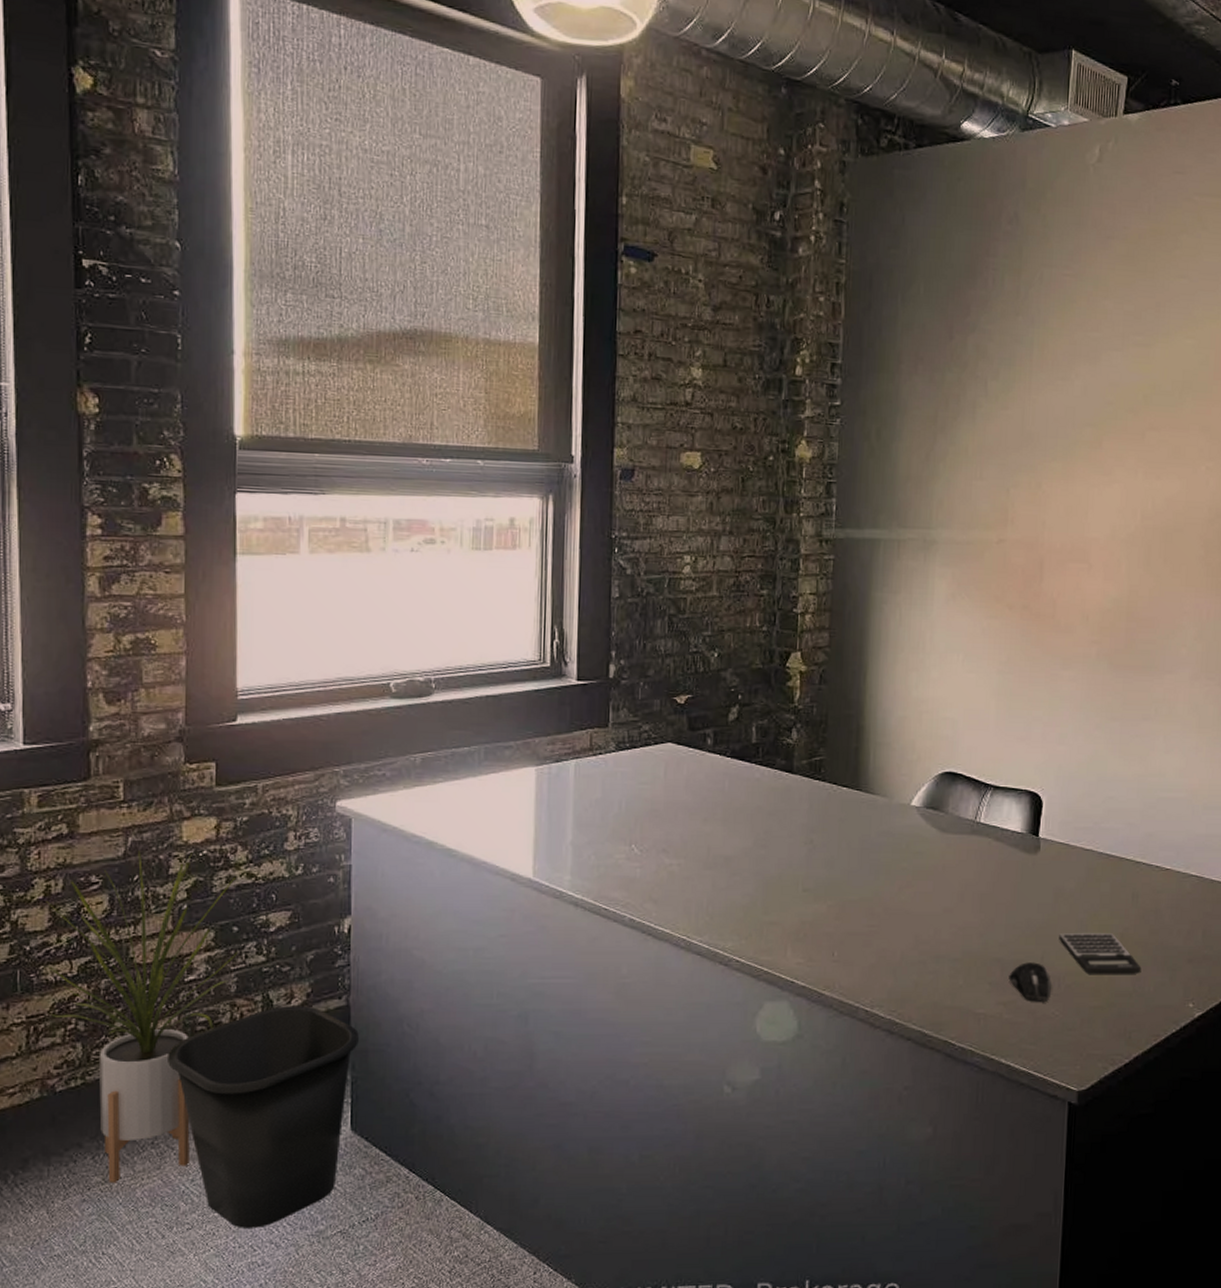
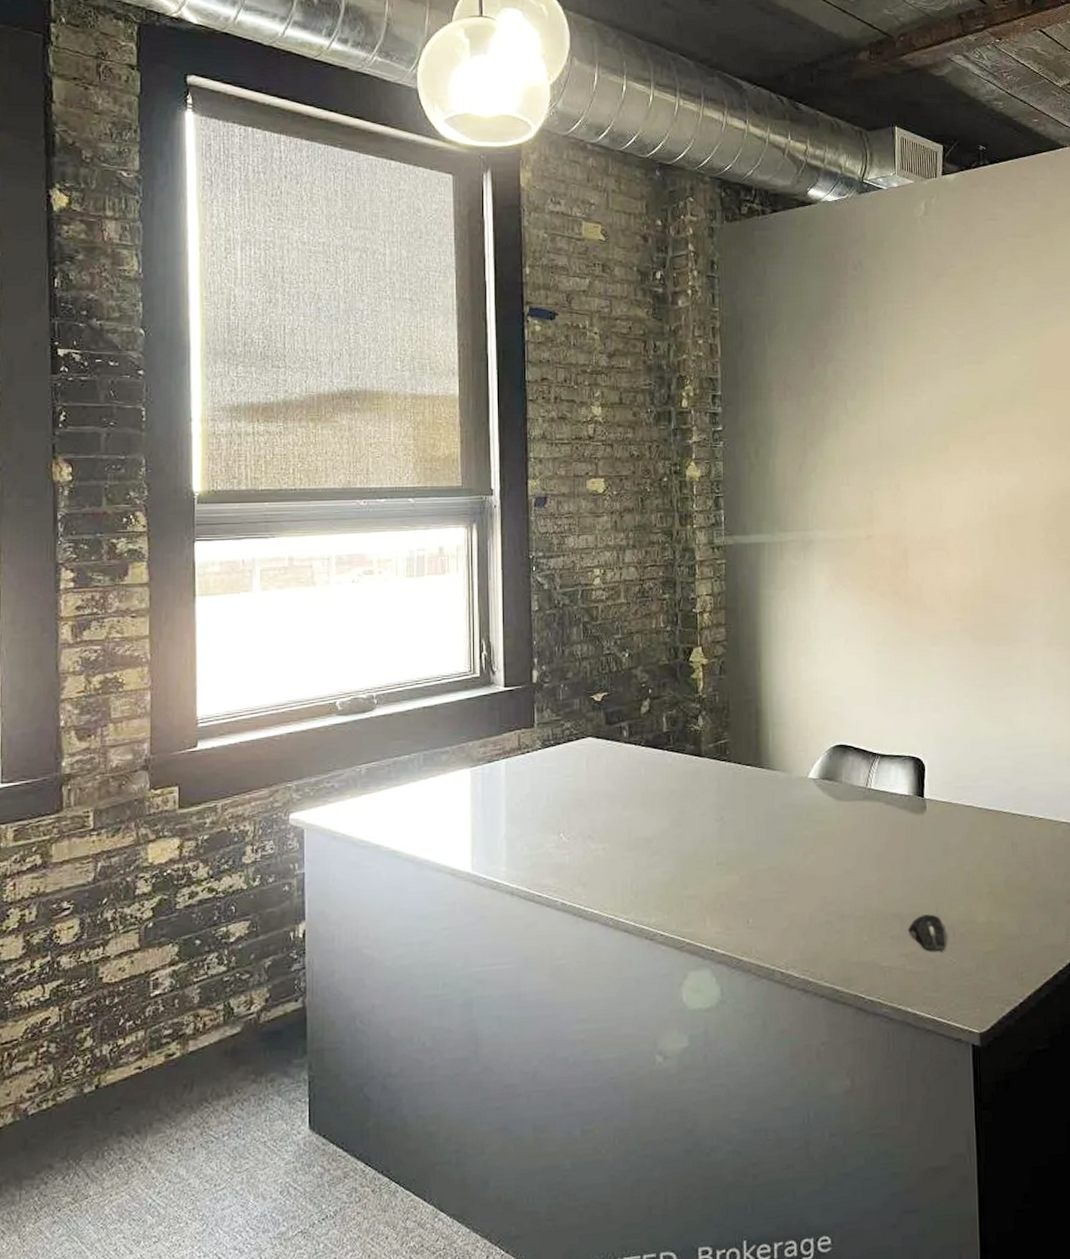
house plant: present [46,851,238,1184] -> none [20,873,201,1203]
waste bin: present [168,1006,359,1228] -> none [135,1010,315,1237]
calculator: present [1059,932,1142,975] -> none [950,881,1026,921]

